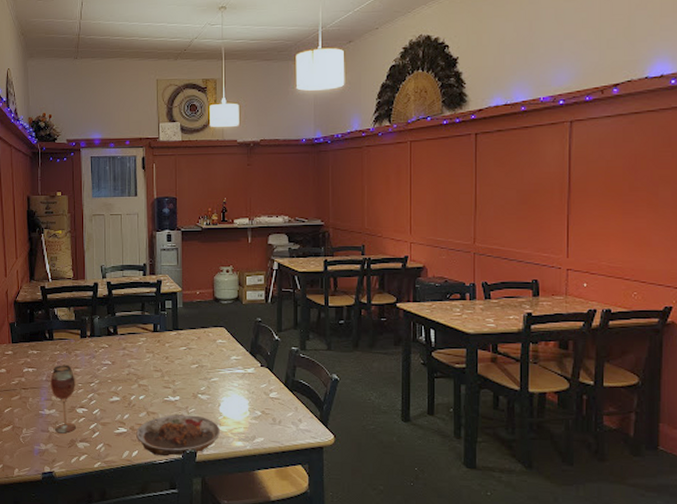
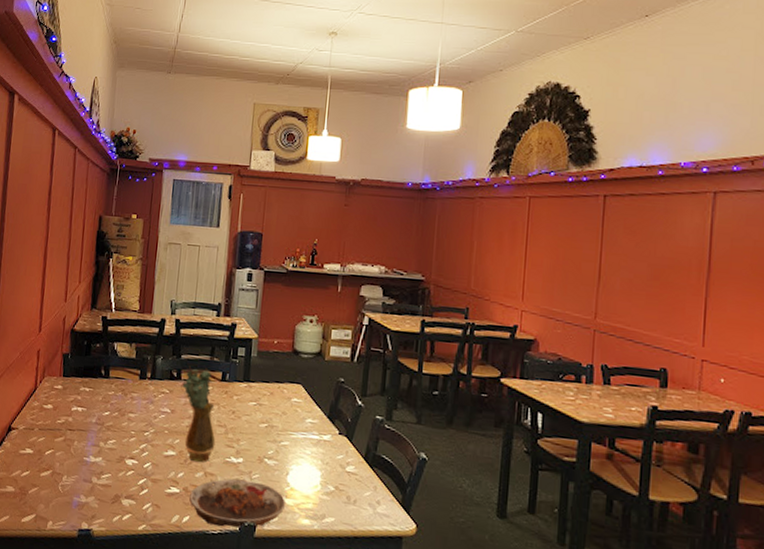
wineglass: present [50,365,76,434] -> none [99,407,129,487]
vase: none [119,322,154,403] -> present [182,366,216,462]

